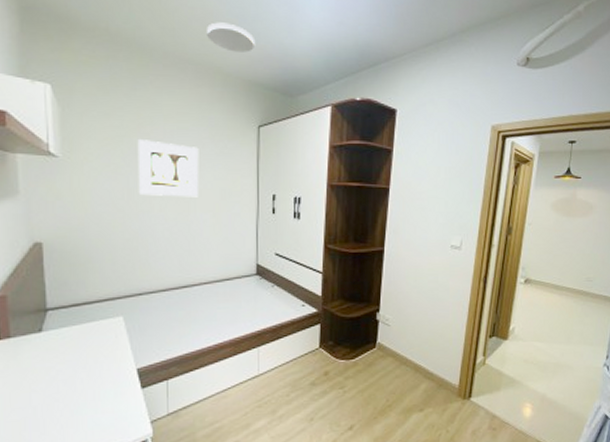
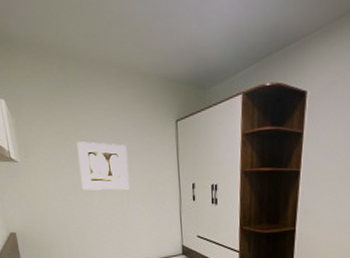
ceiling light: present [207,22,256,53] -> none [124,22,169,51]

